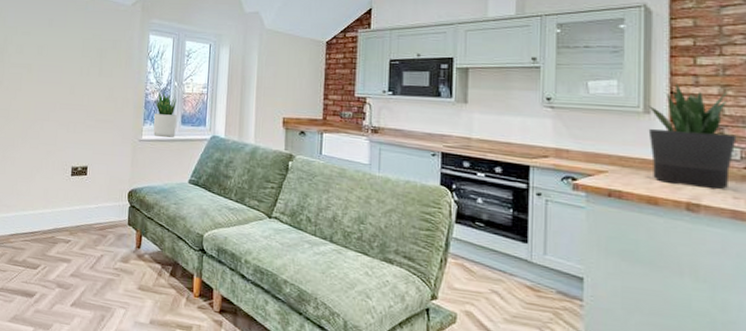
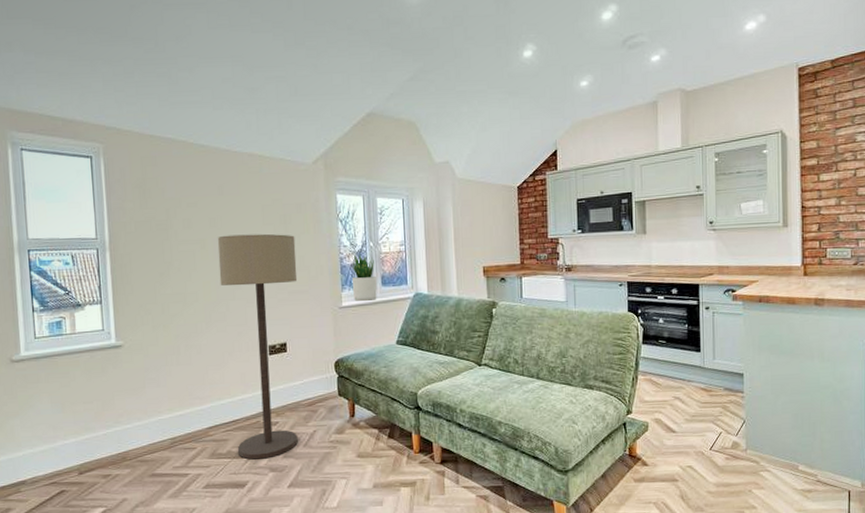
floor lamp: none [32,62,108,274] -> present [217,233,298,460]
planter: present [648,84,737,190] -> none [786,199,848,285]

